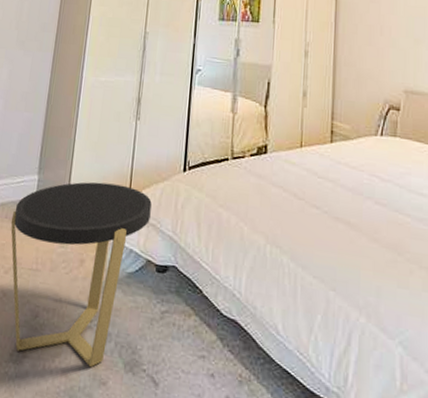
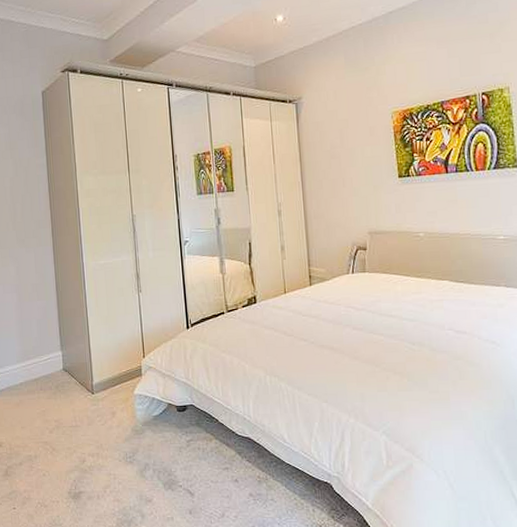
side table: present [10,182,152,368] -> none [46,348,165,491]

